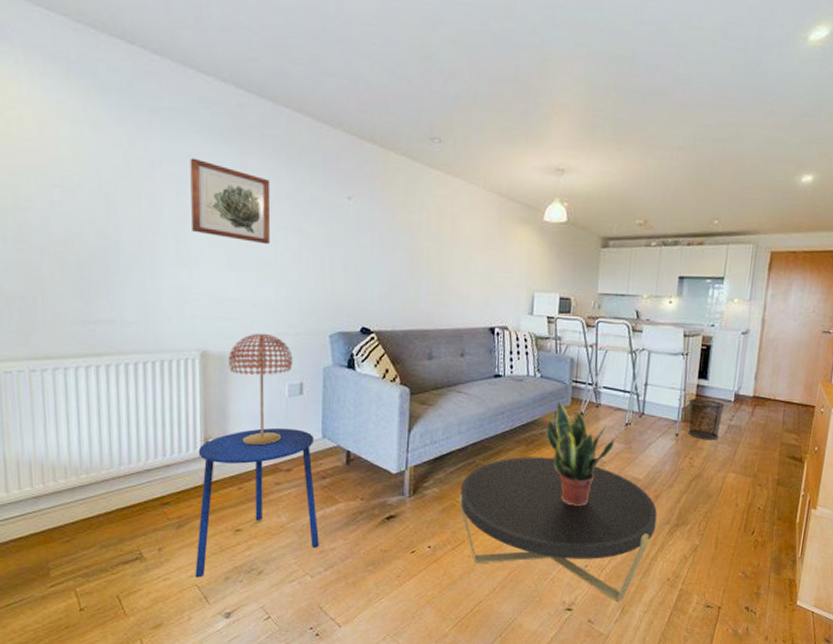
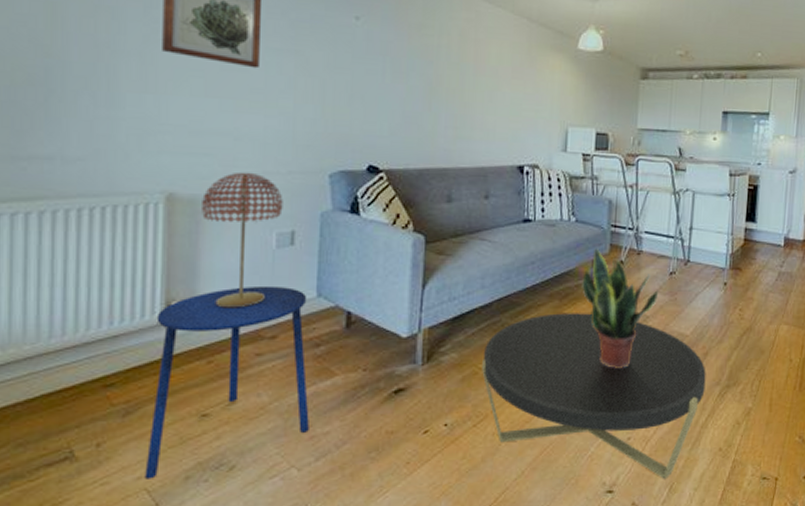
waste bin: present [687,399,726,440] -> none [736,244,775,289]

